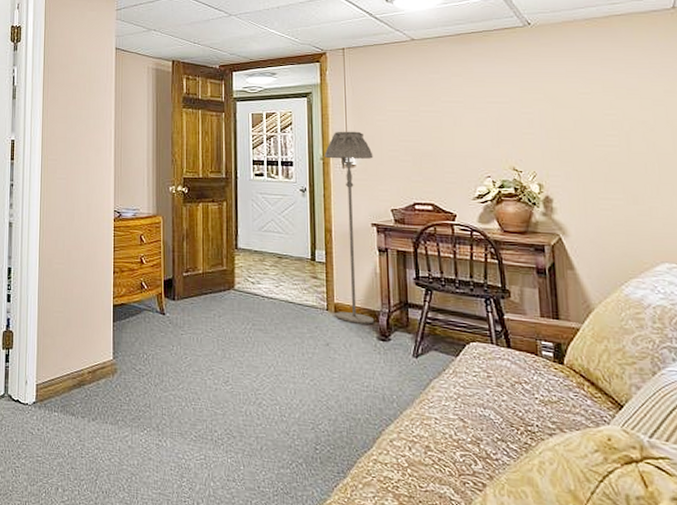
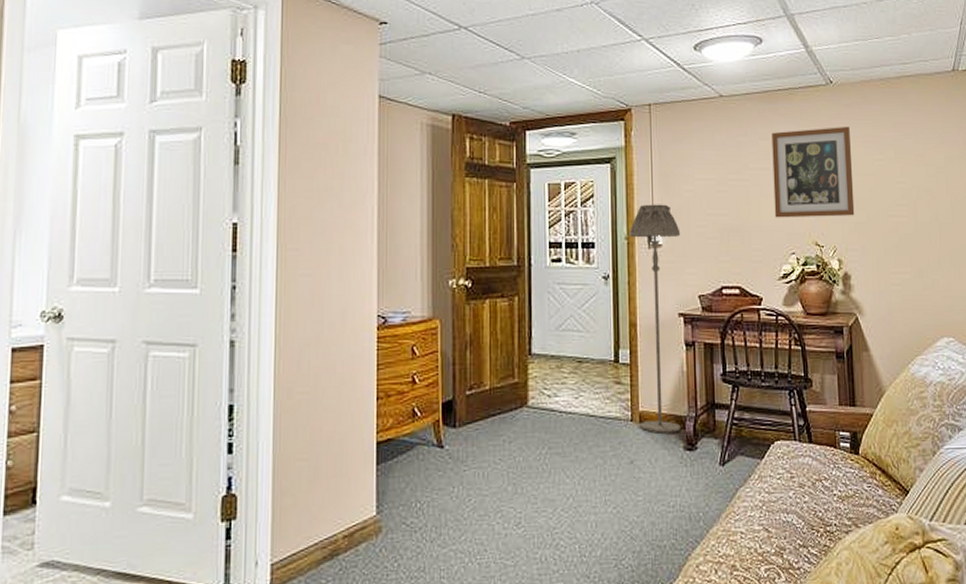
wall art: none [465,63,557,146] -> present [771,126,855,218]

